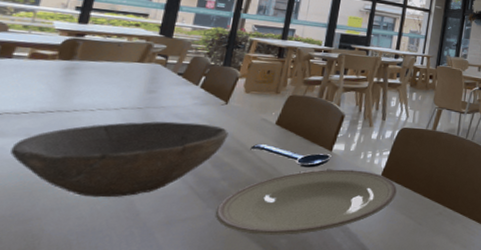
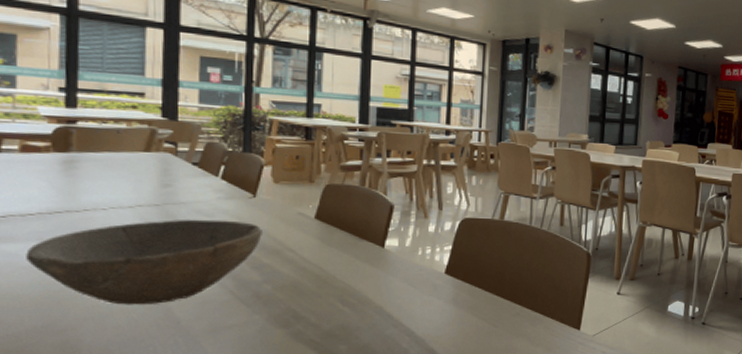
plate: present [215,169,397,235] -> none [263,267,465,341]
spoon: present [250,143,333,168] -> none [290,241,386,267]

